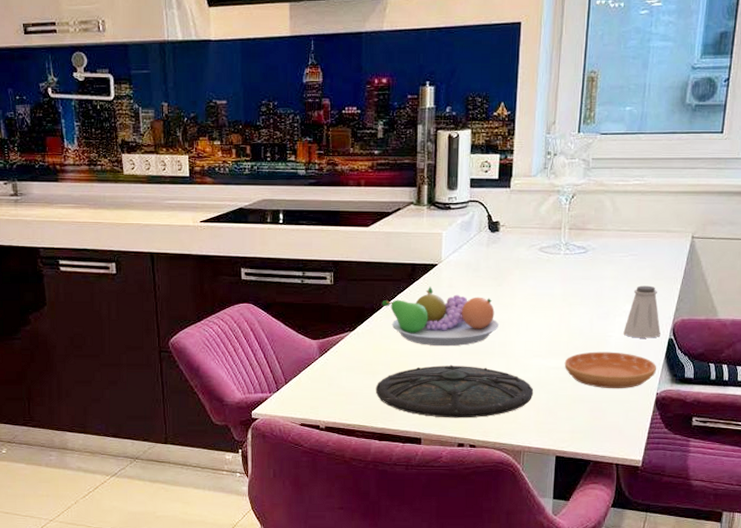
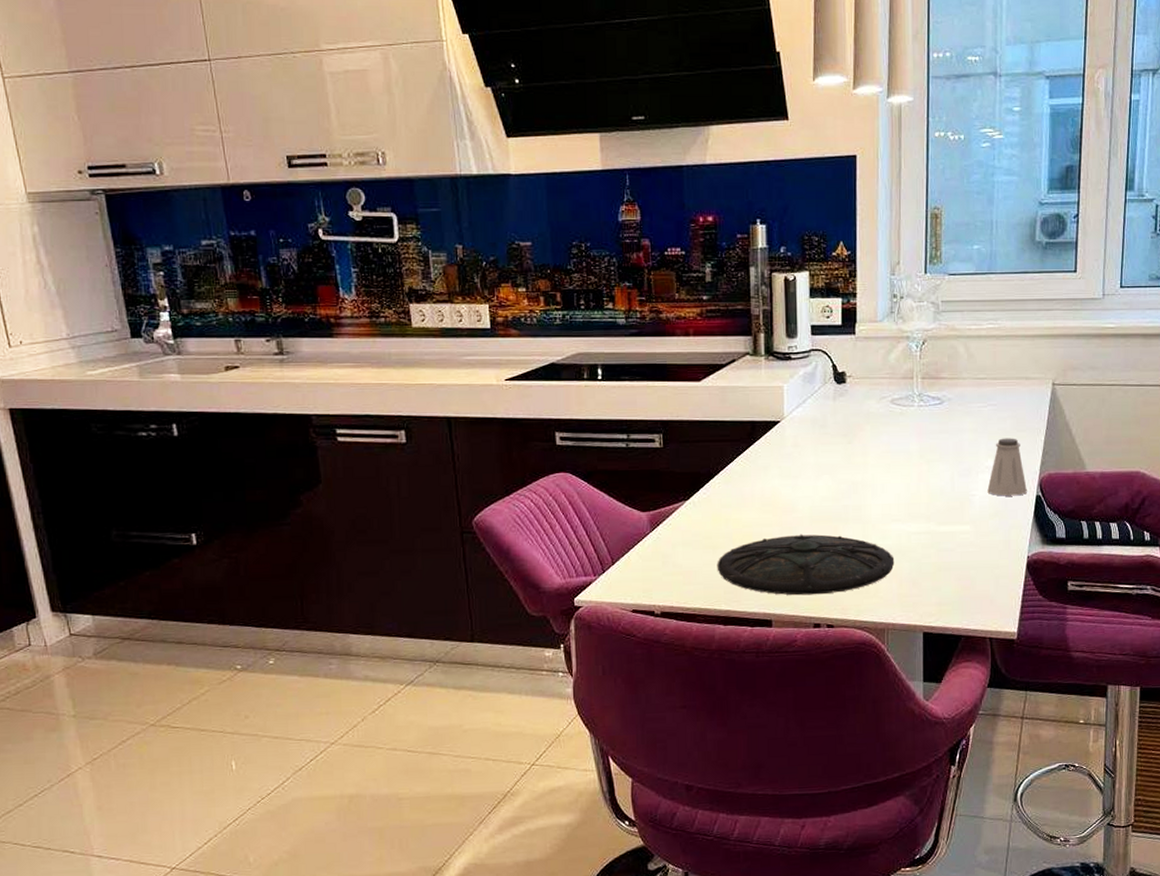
fruit bowl: present [382,286,500,347] -> none [719,446,853,514]
saucer: present [564,351,657,389] -> none [926,512,1026,554]

